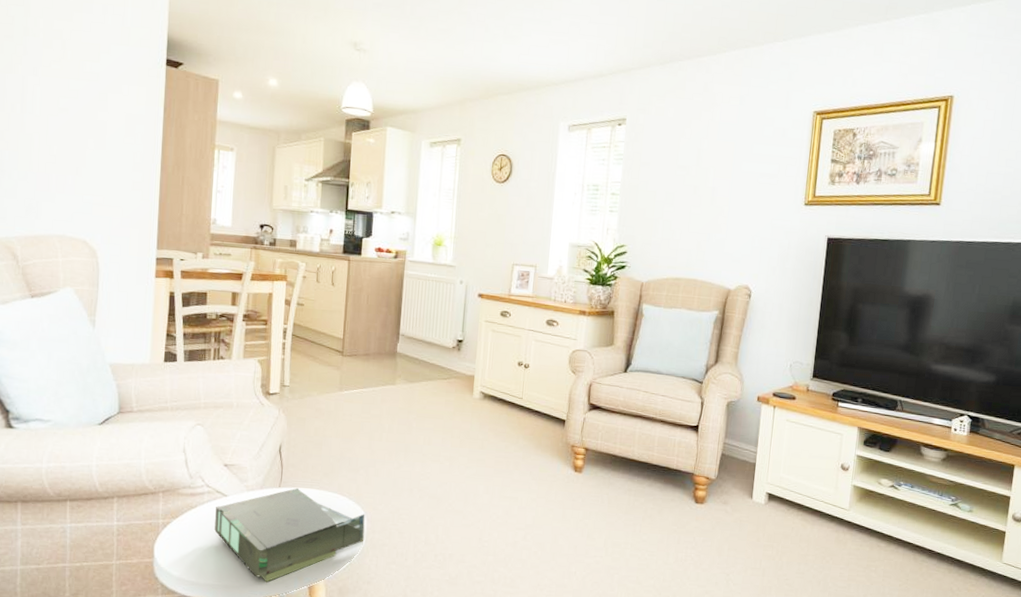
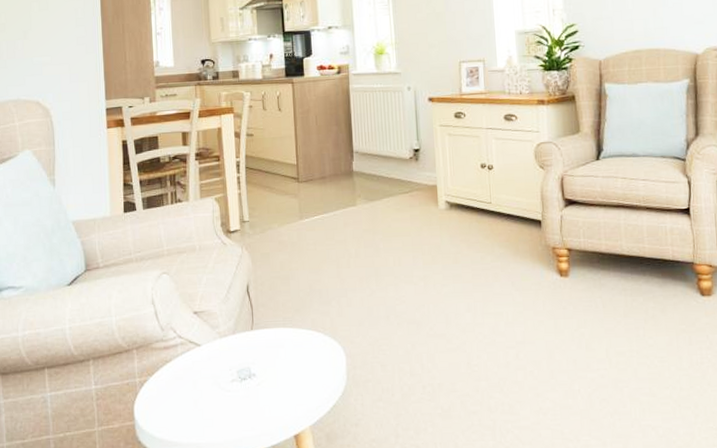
box: present [214,487,365,583] -> none [190,328,345,435]

